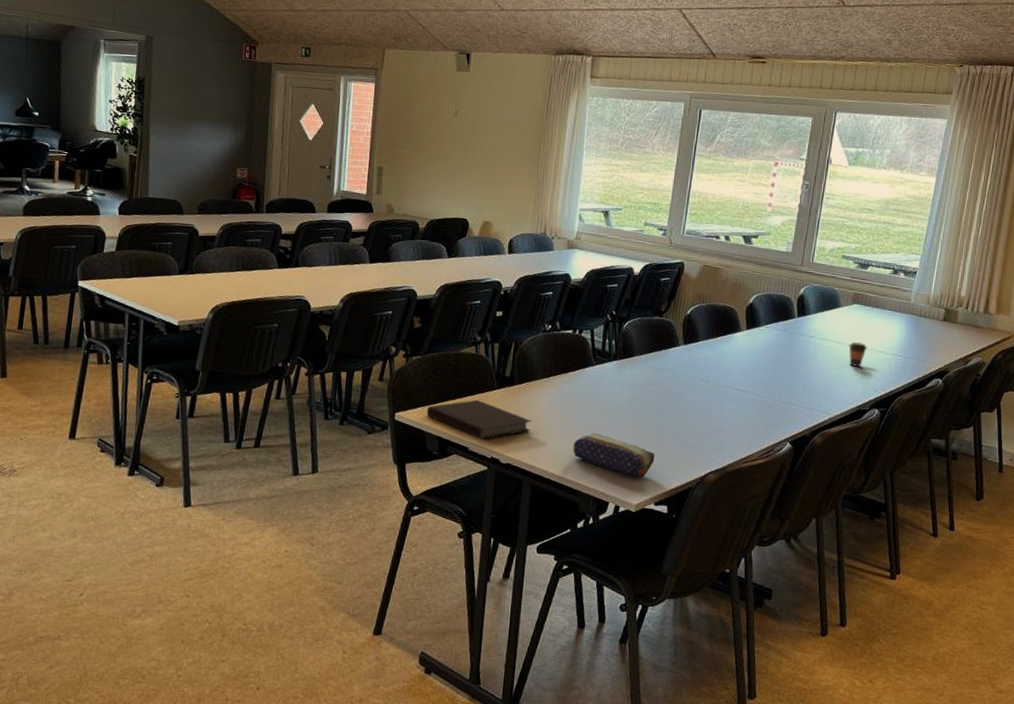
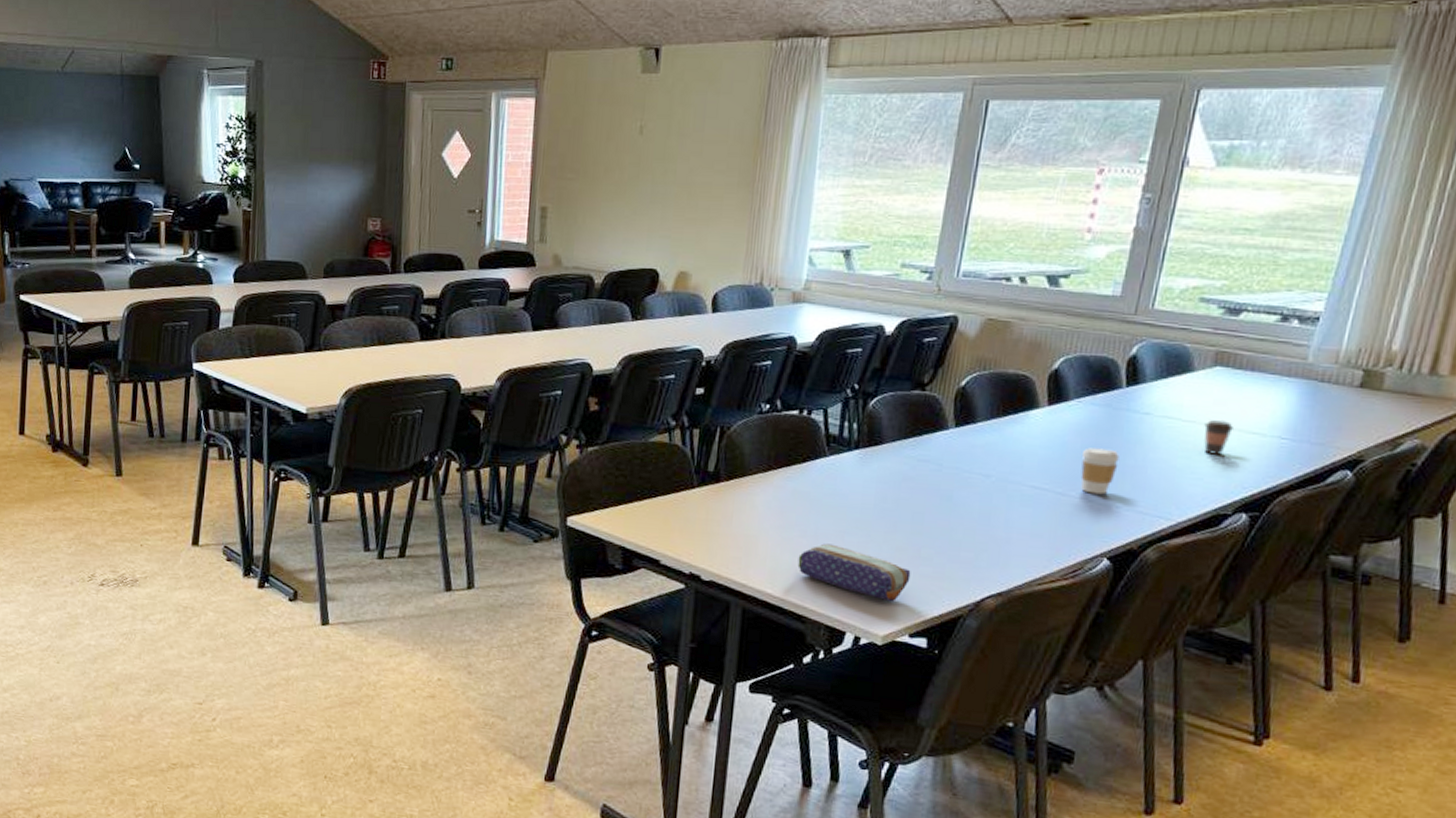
notebook: present [426,399,532,439] -> none [606,500,743,550]
coffee cup: none [770,361,795,395] -> present [1080,447,1120,495]

